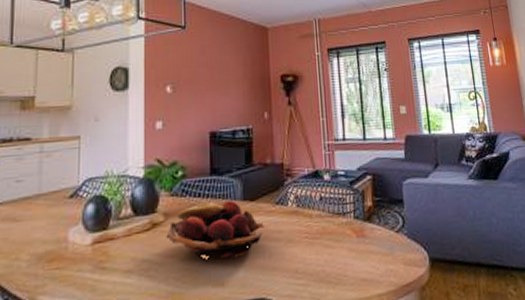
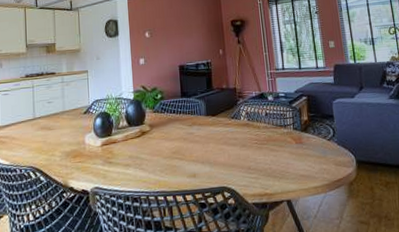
fruit basket: present [166,200,264,260] -> none [152,116,224,158]

